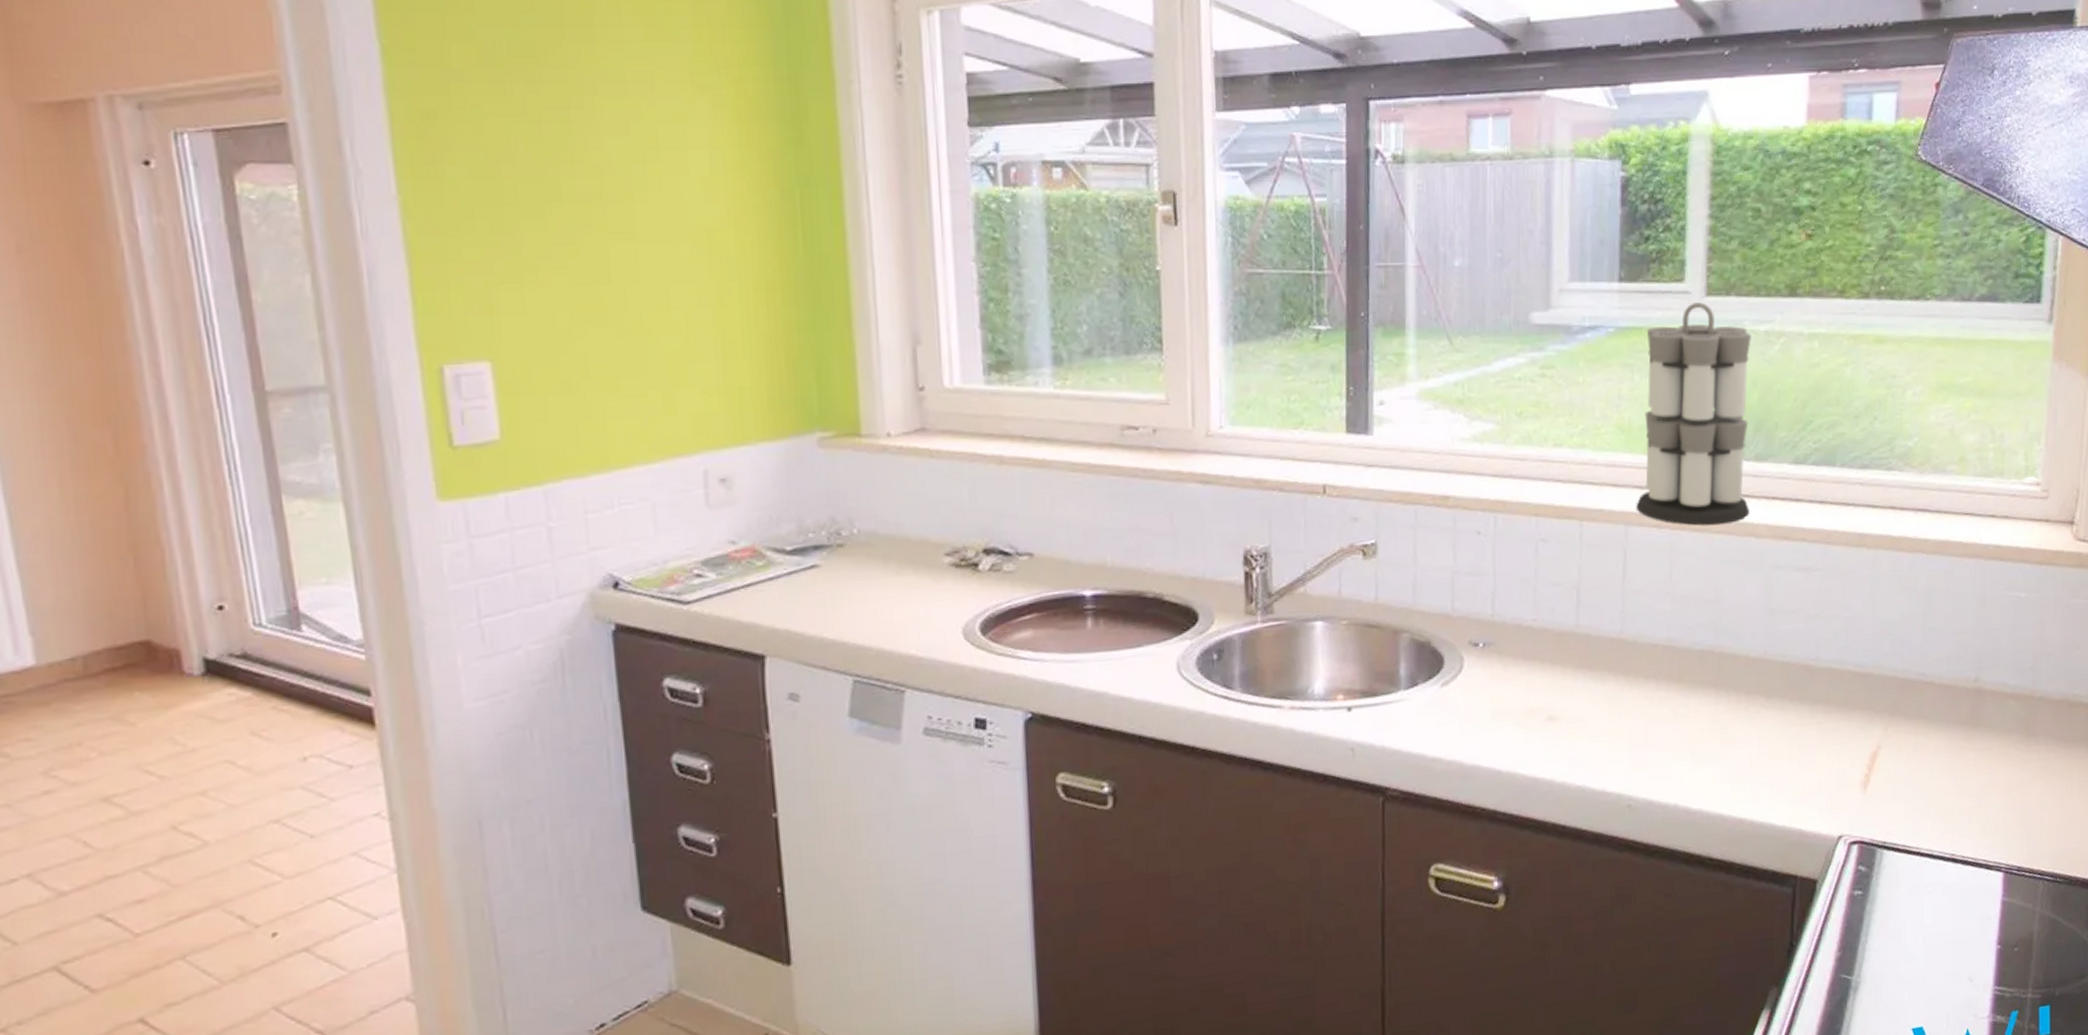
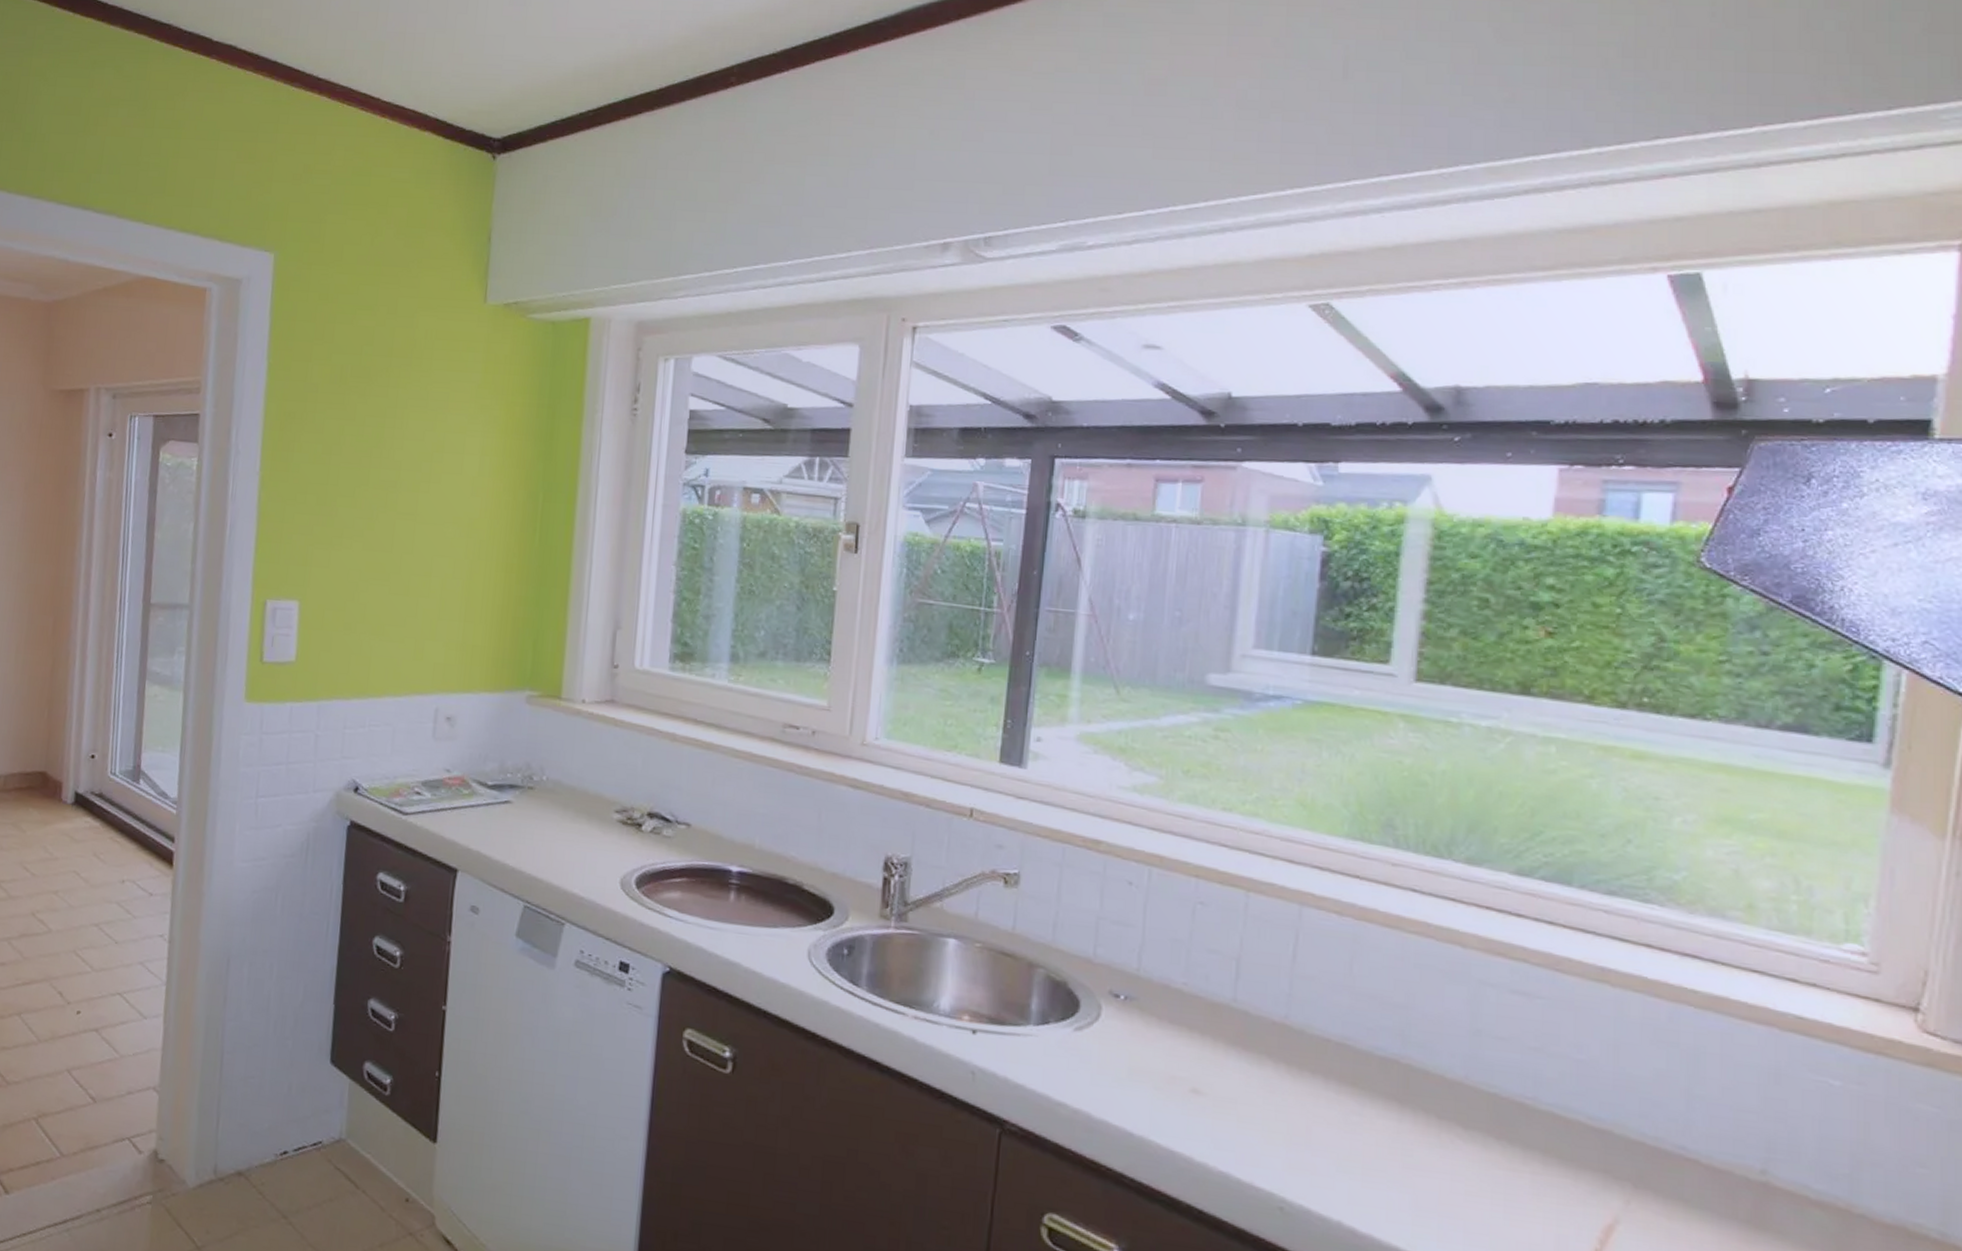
spice rack: present [1636,302,1751,525] -> none [1314,686,1469,925]

